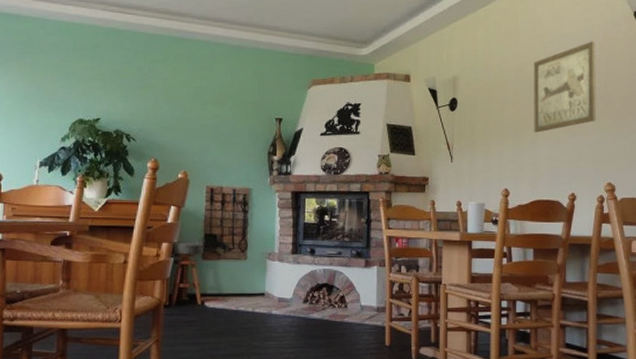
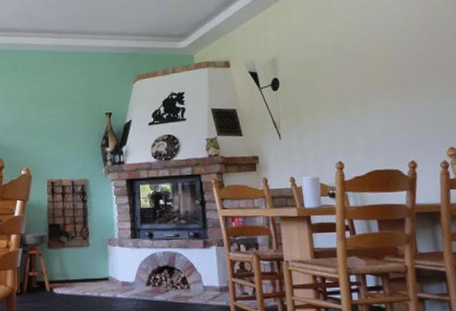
wall art: present [534,41,596,133] -> none [353,9,428,104]

